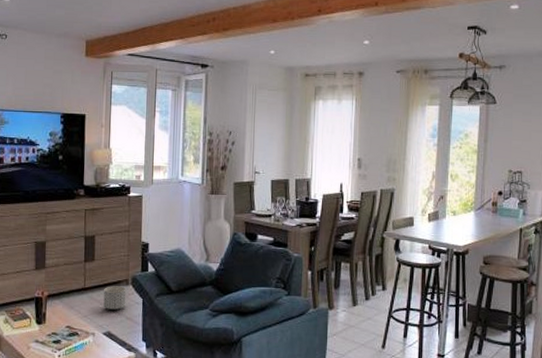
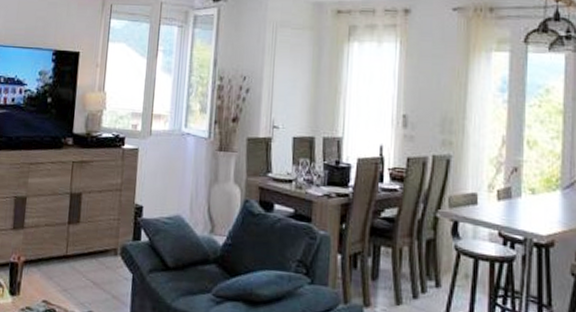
planter: present [103,286,126,311] -> none [86,255,115,287]

